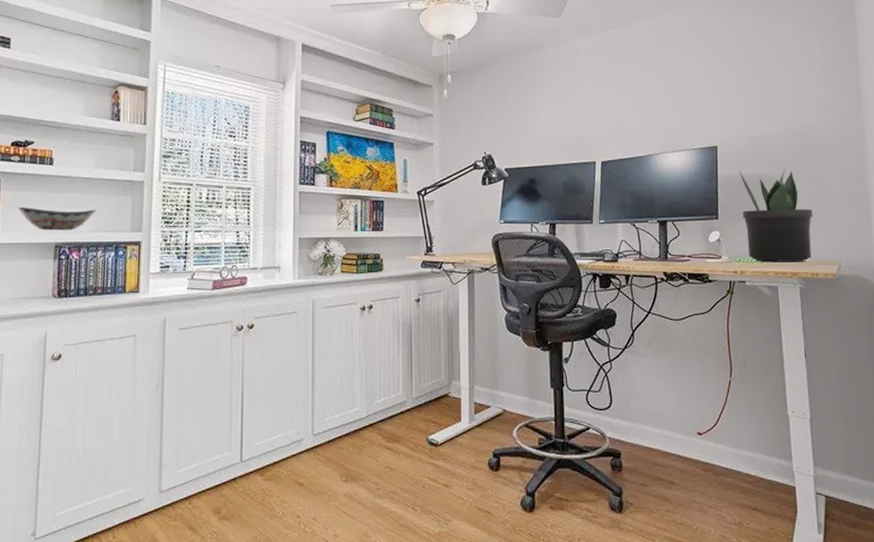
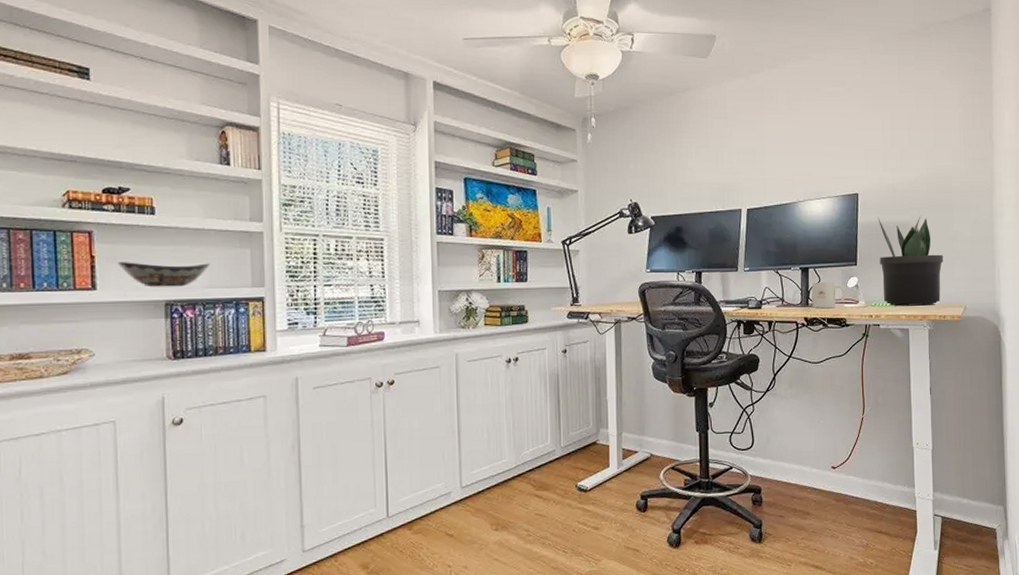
mug: none [670,235,707,264] -> present [811,282,845,309]

